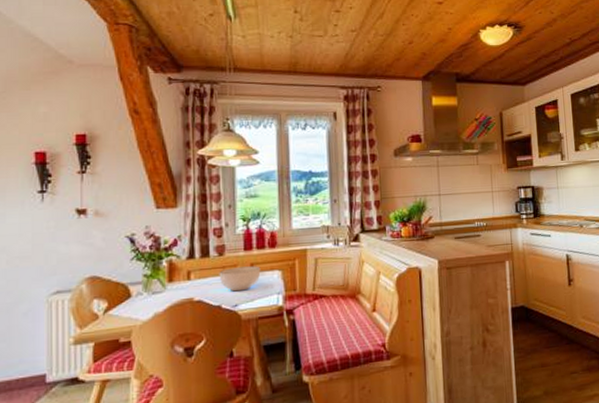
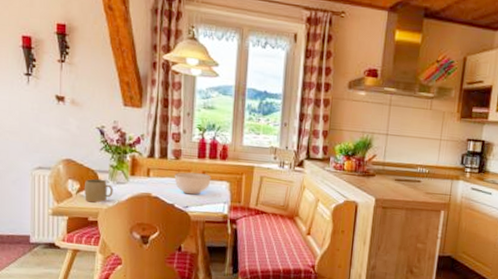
mug: none [114,292,148,321] -> present [84,178,113,203]

